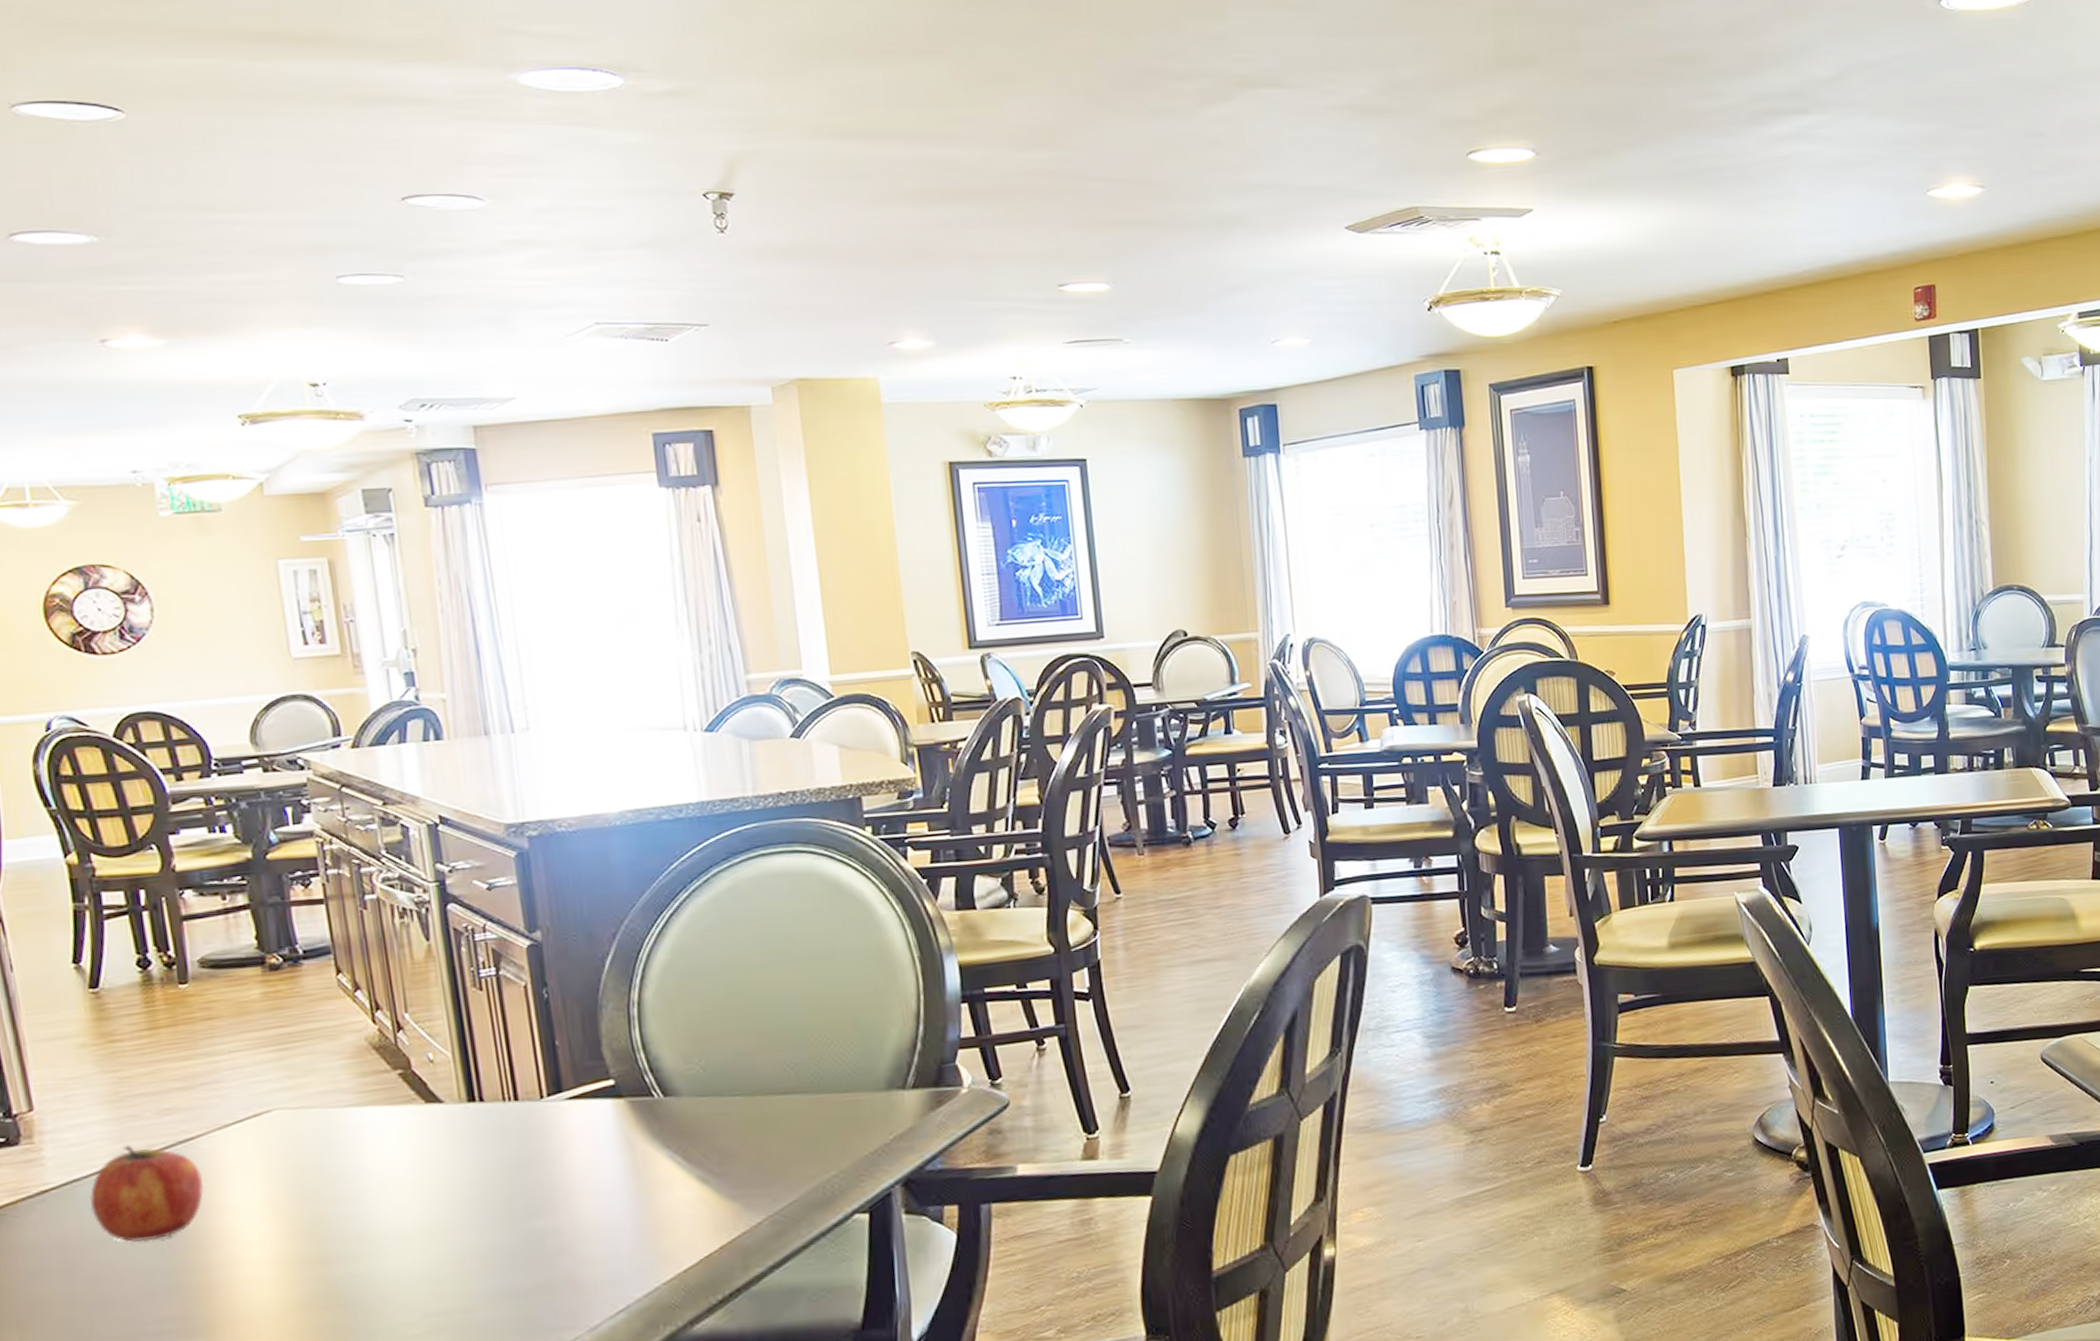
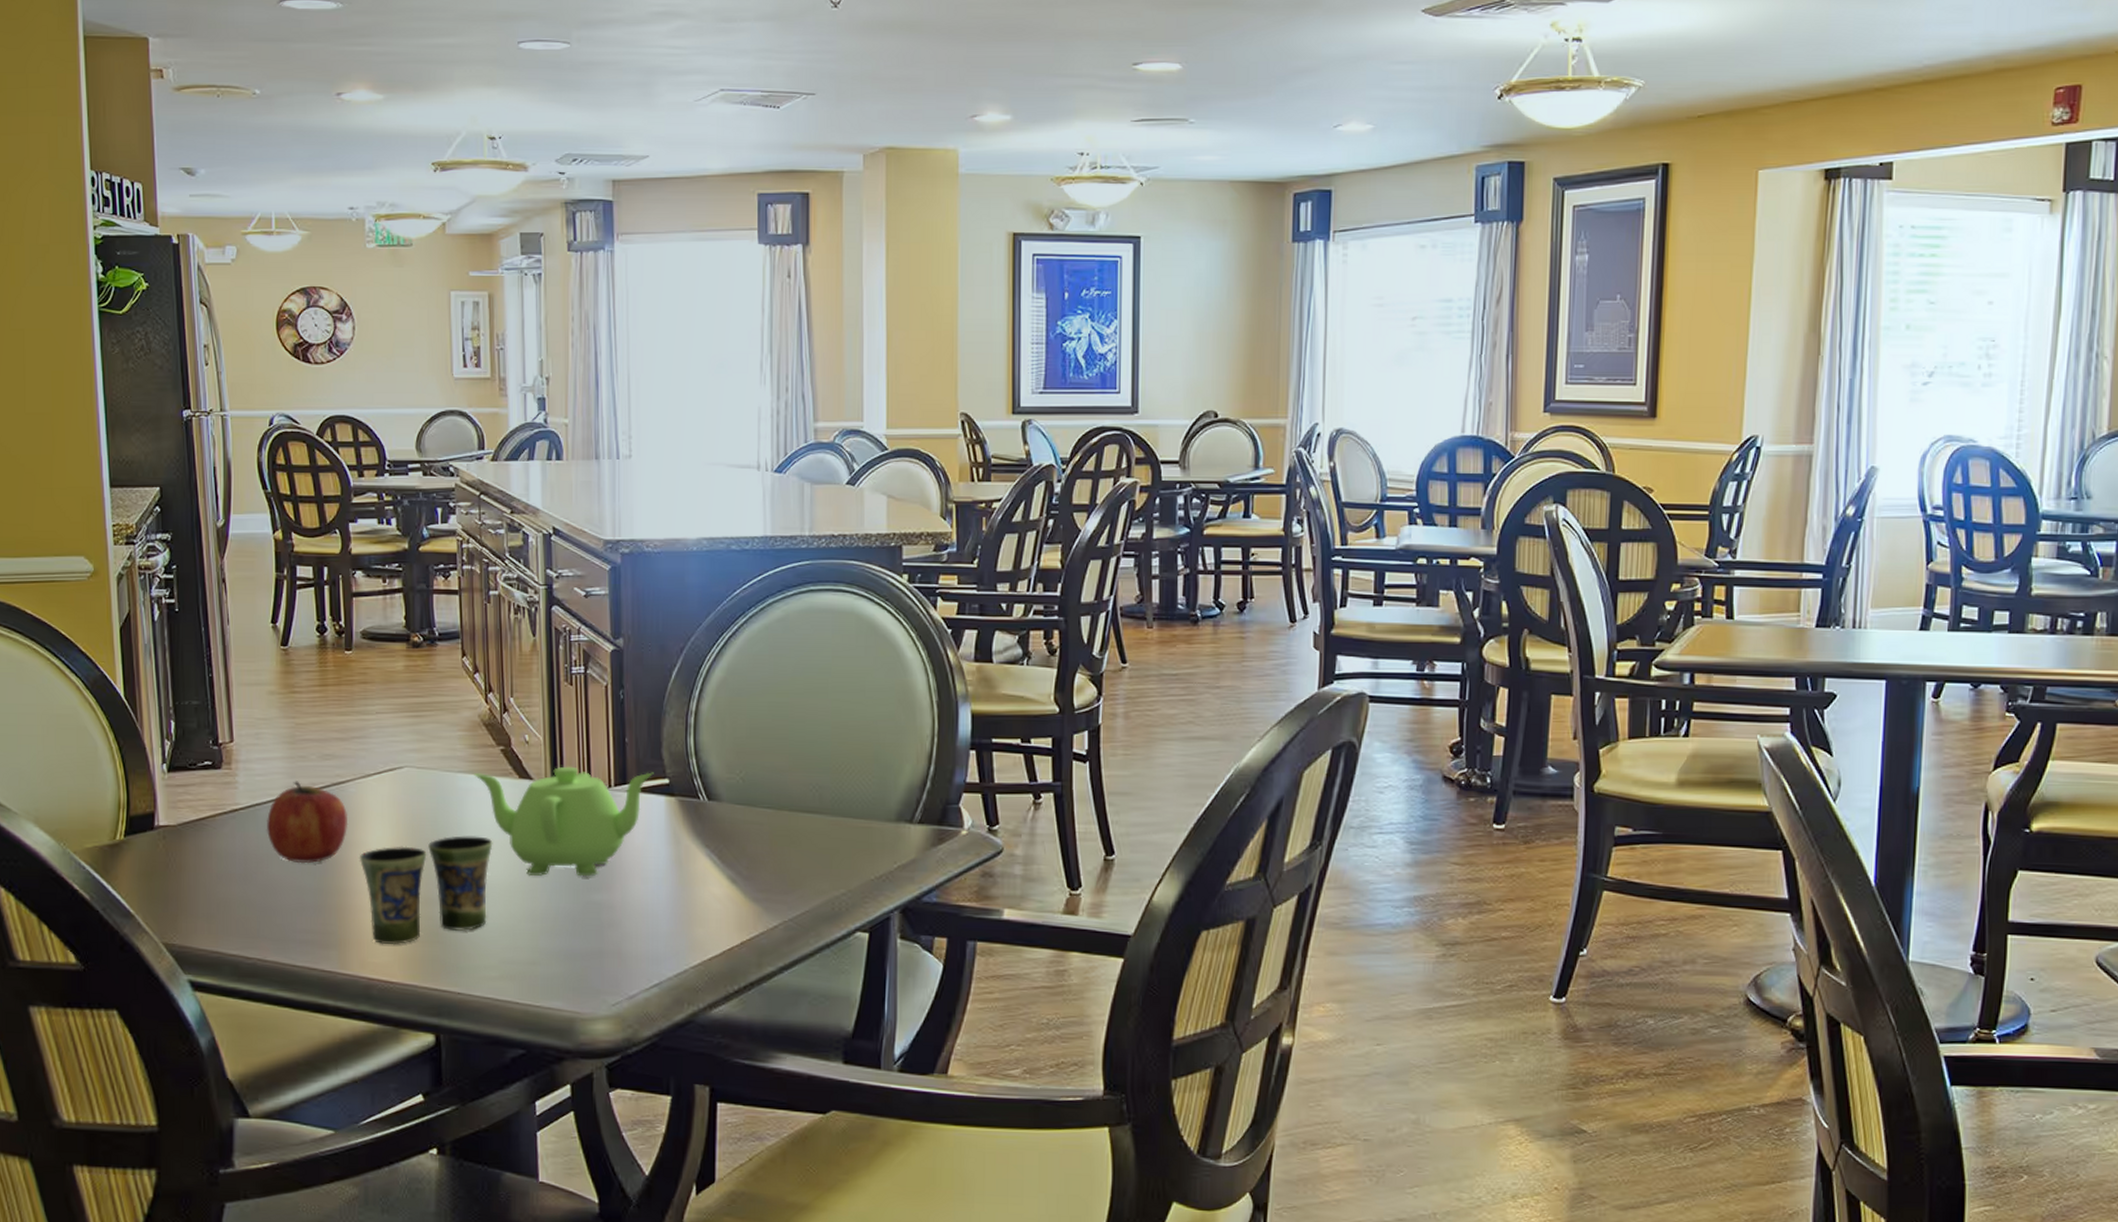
cup: none [222,1176,401,1321] -> present [359,836,493,945]
teapot: none [366,1074,595,1213] -> present [474,766,654,877]

